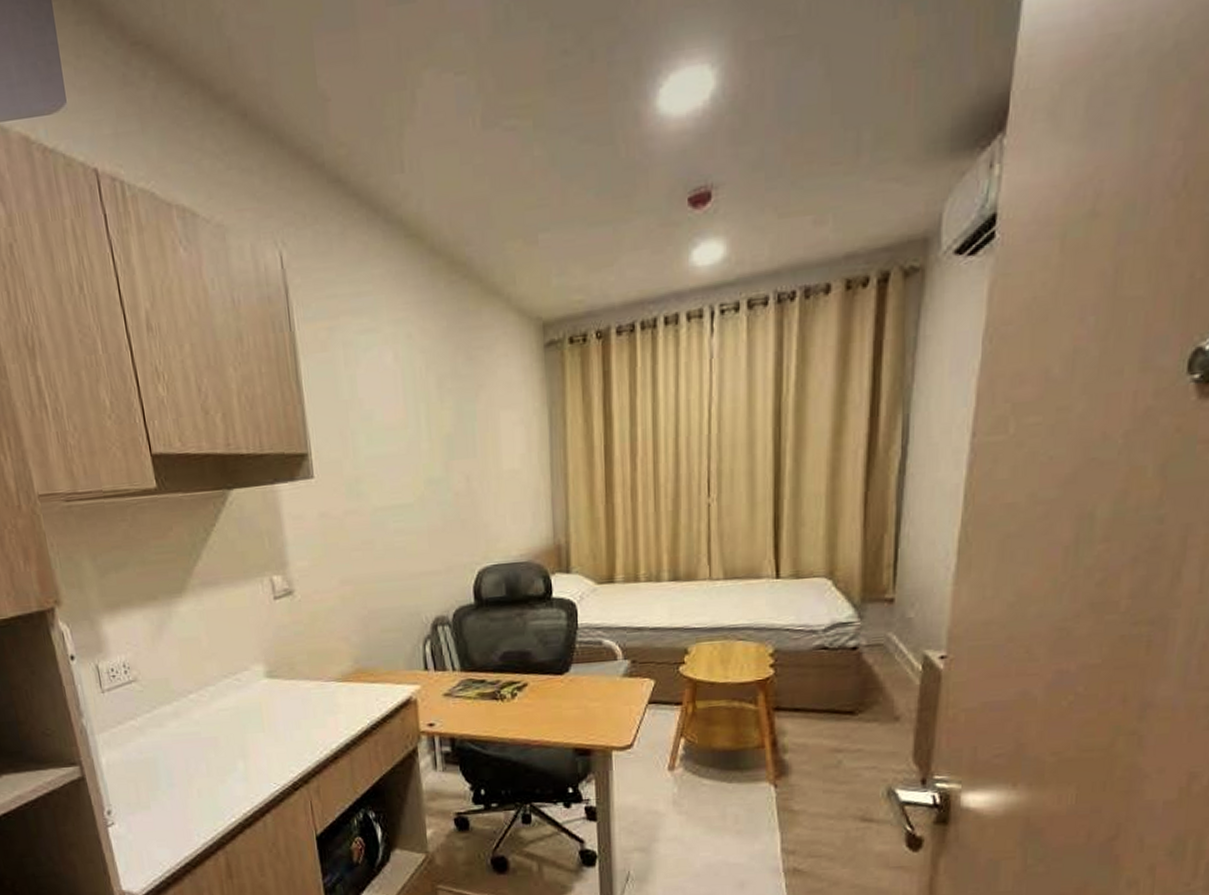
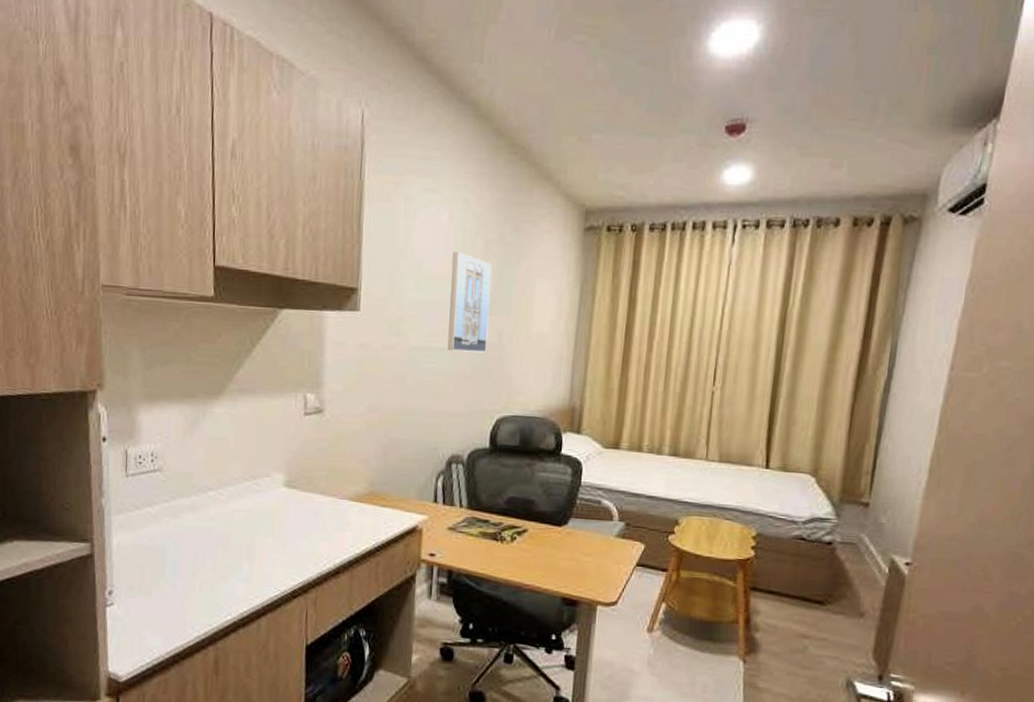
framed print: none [404,394,456,506] -> present [447,251,492,353]

